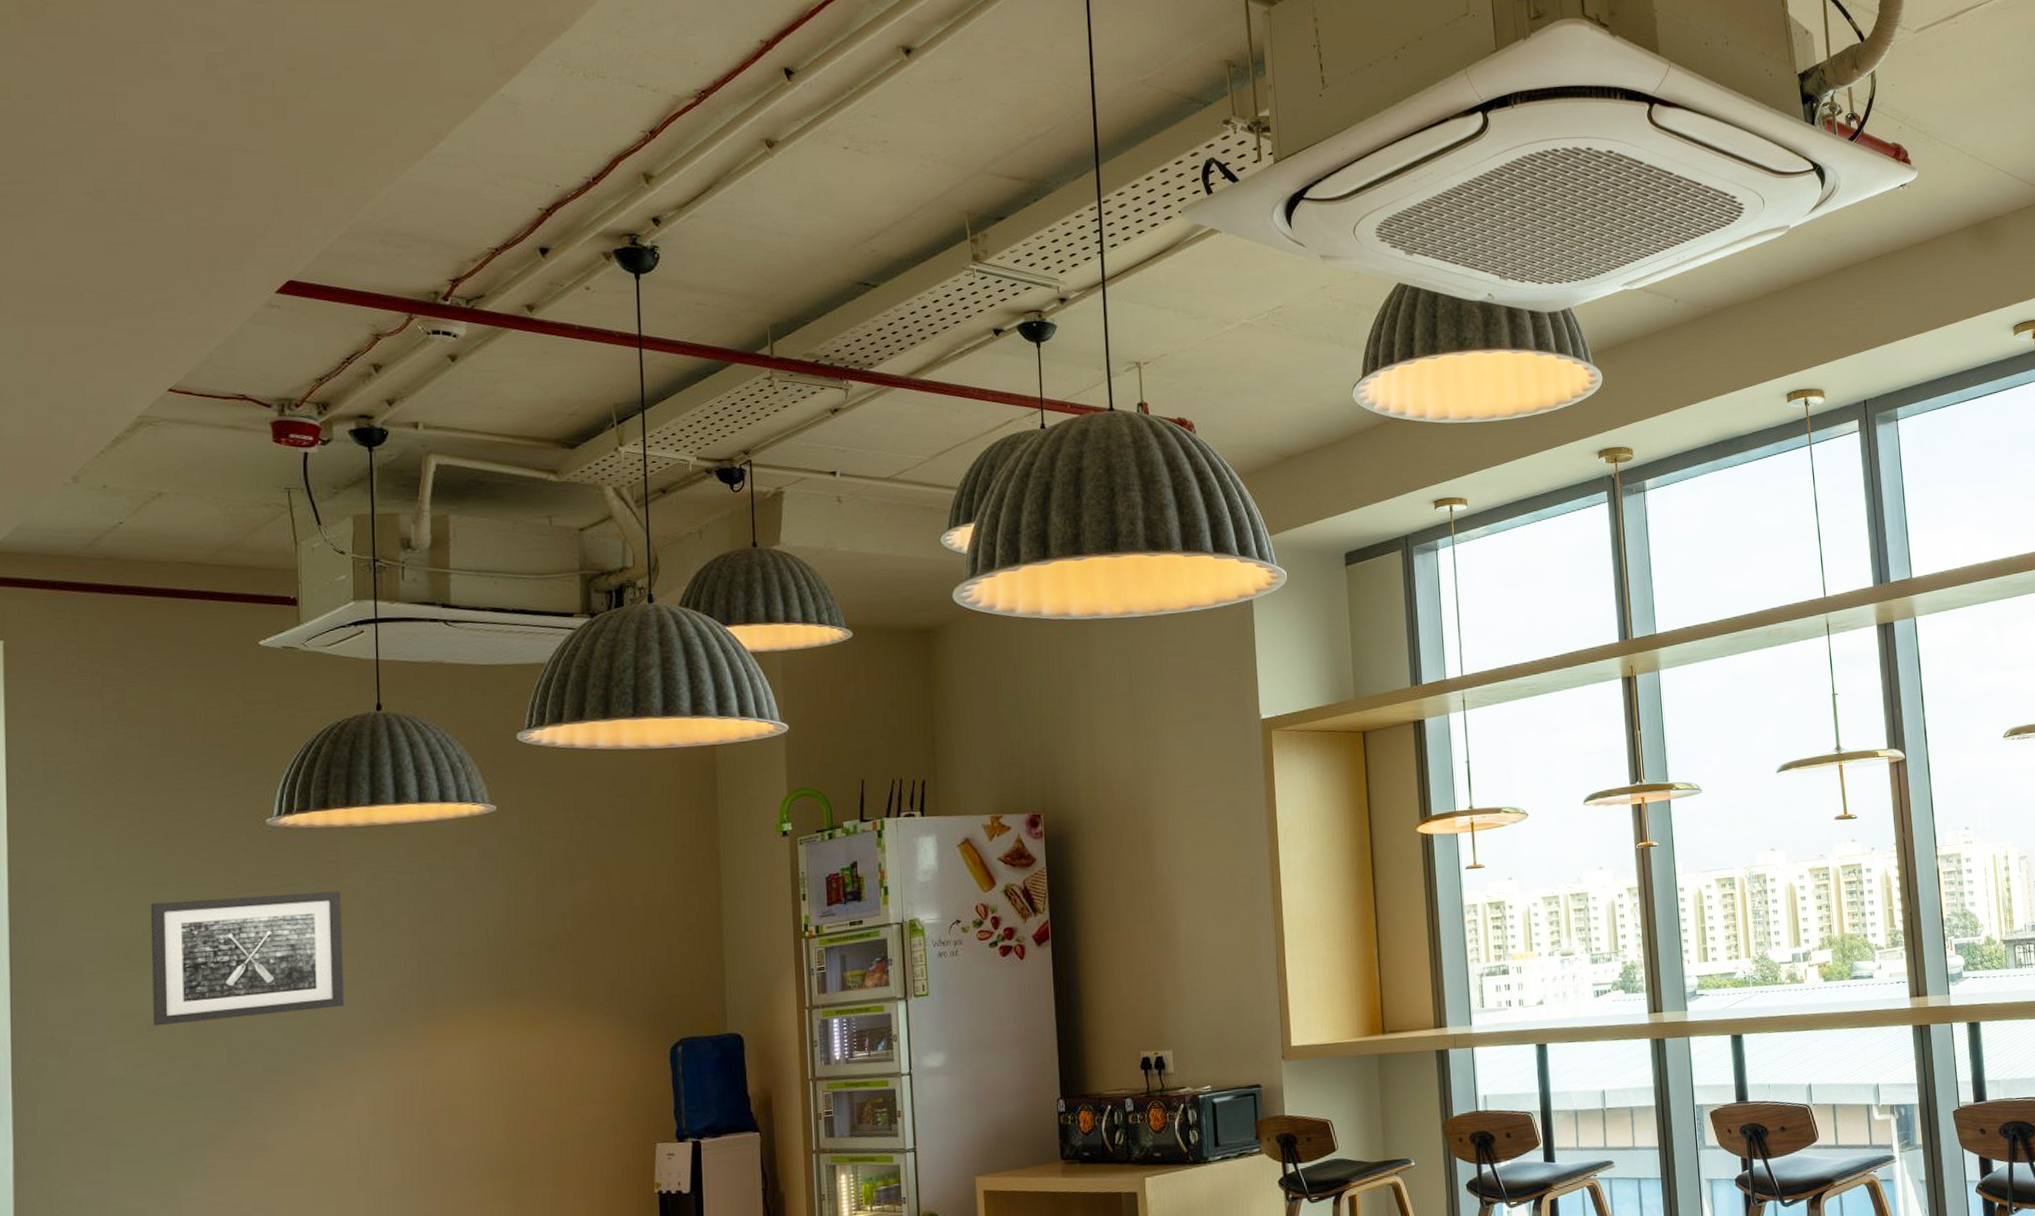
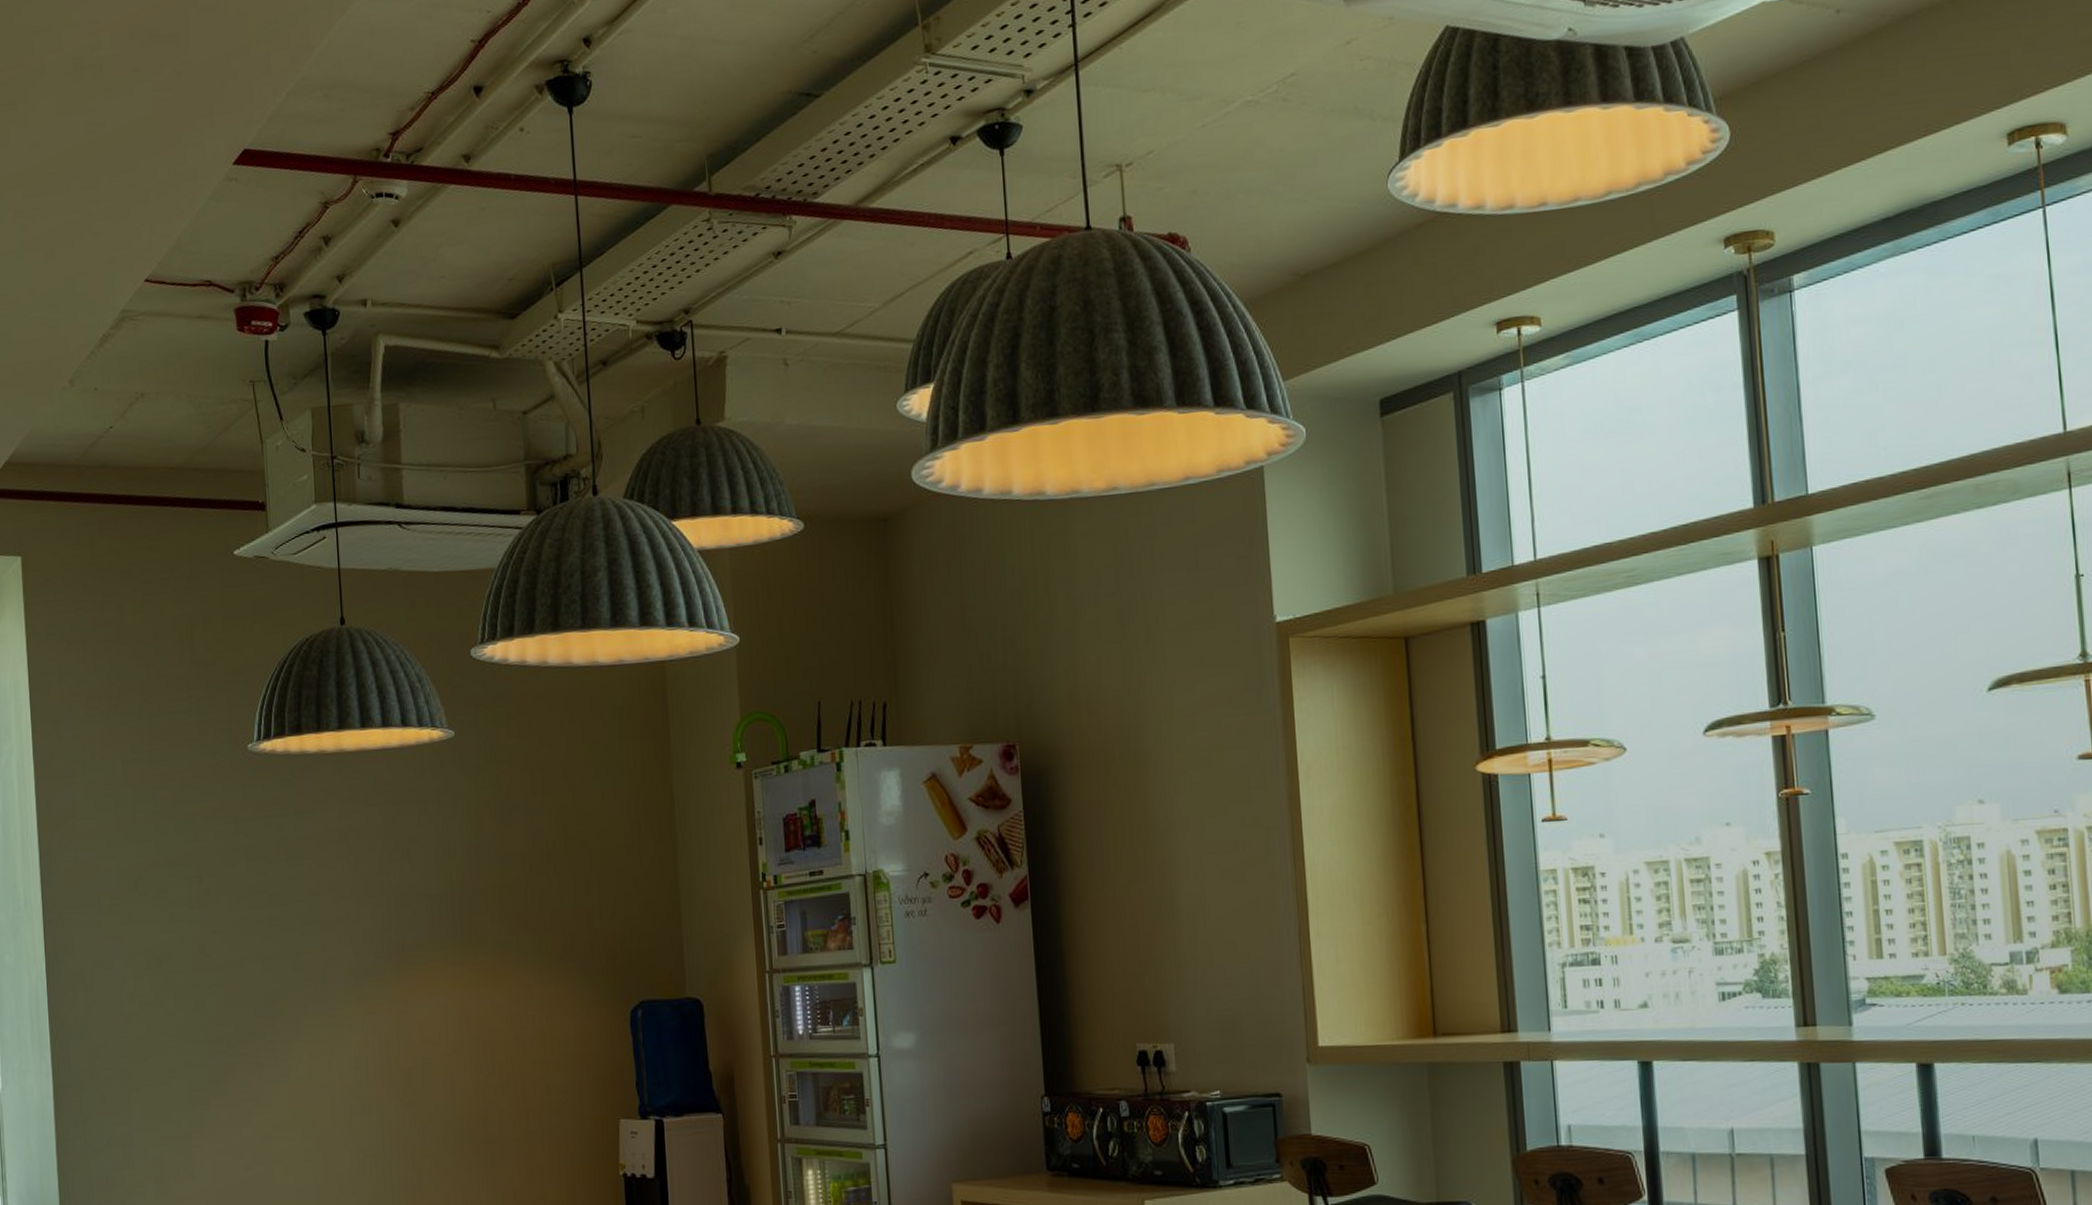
wall art: present [150,891,344,1026] -> none [153,823,323,963]

